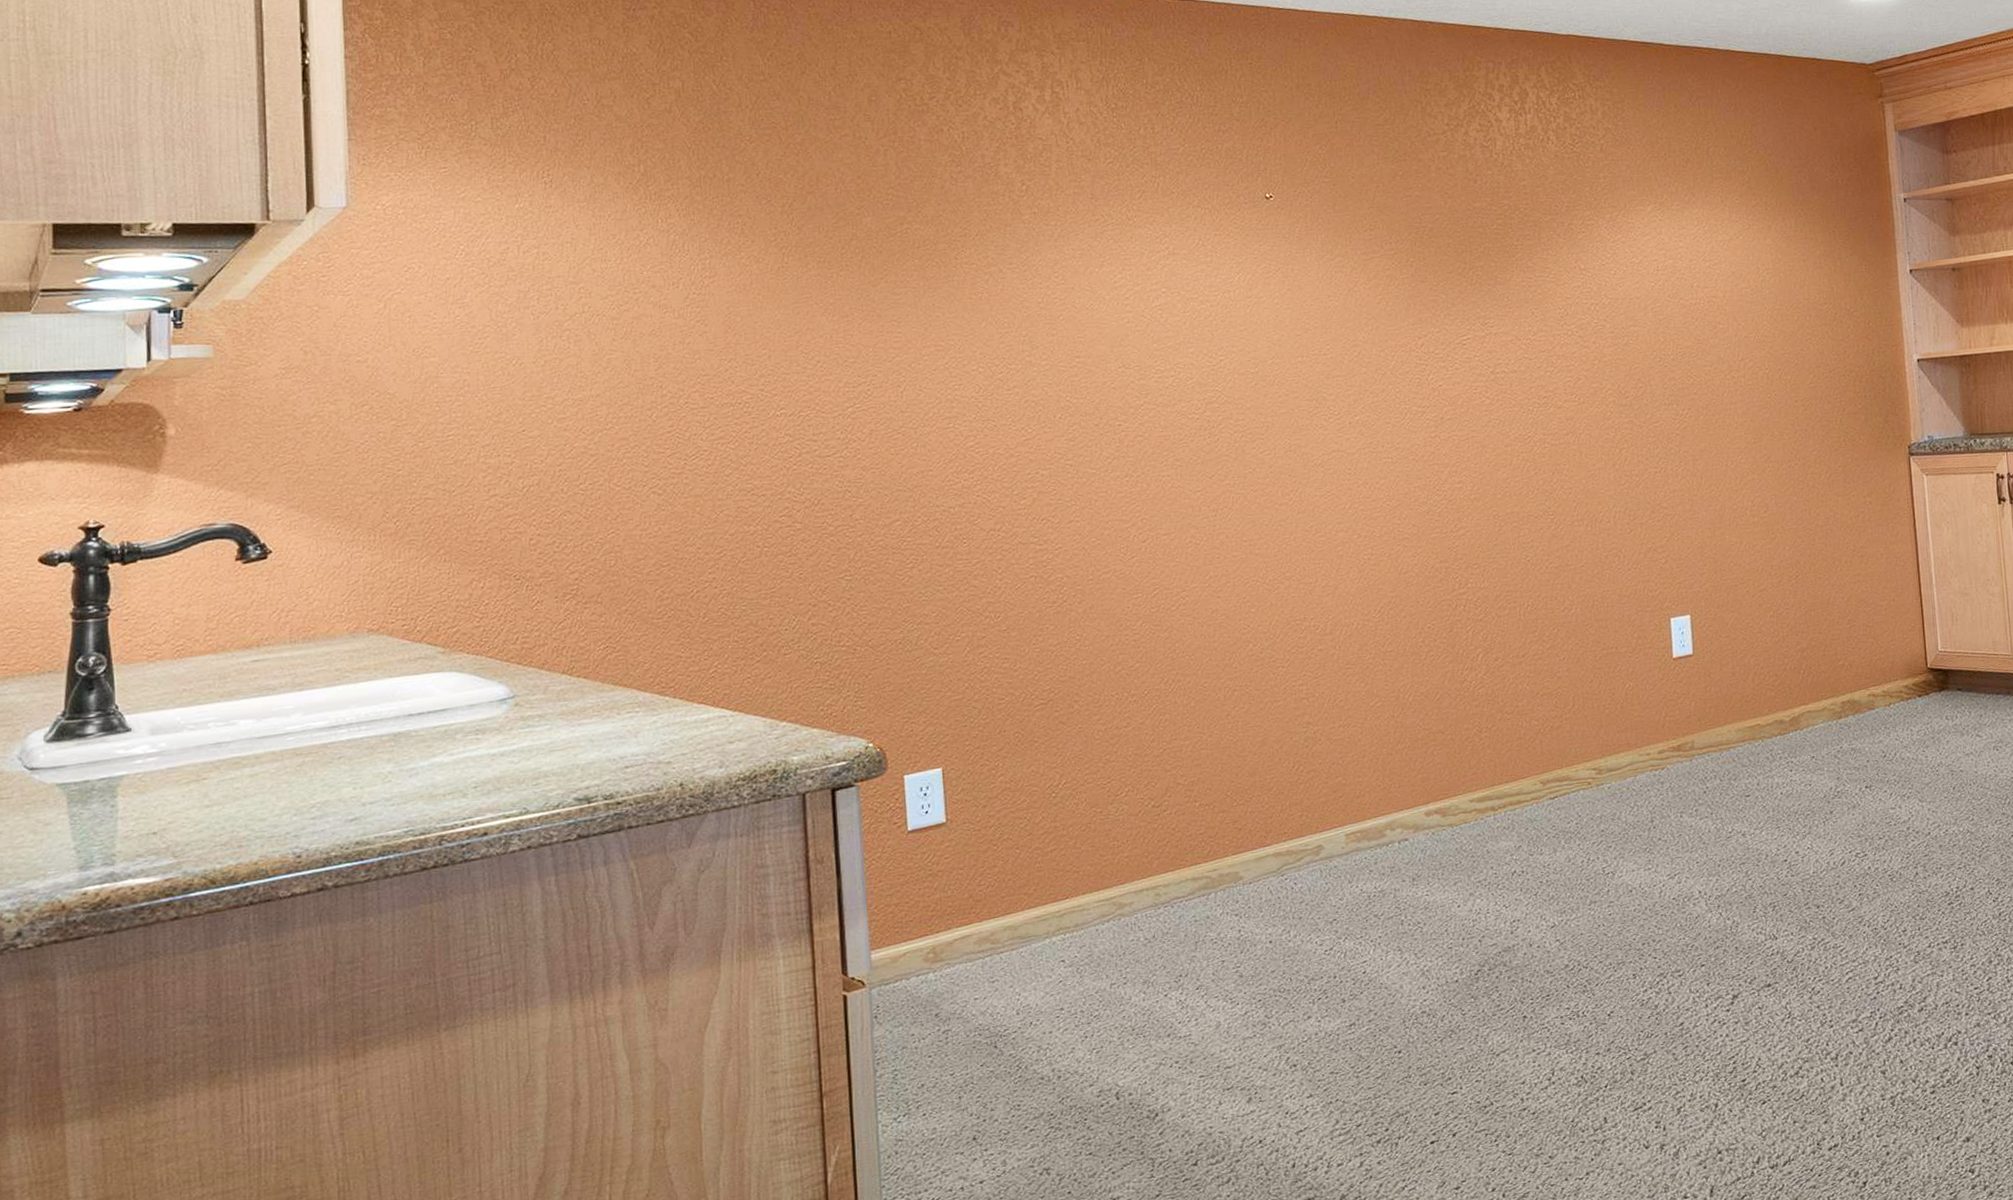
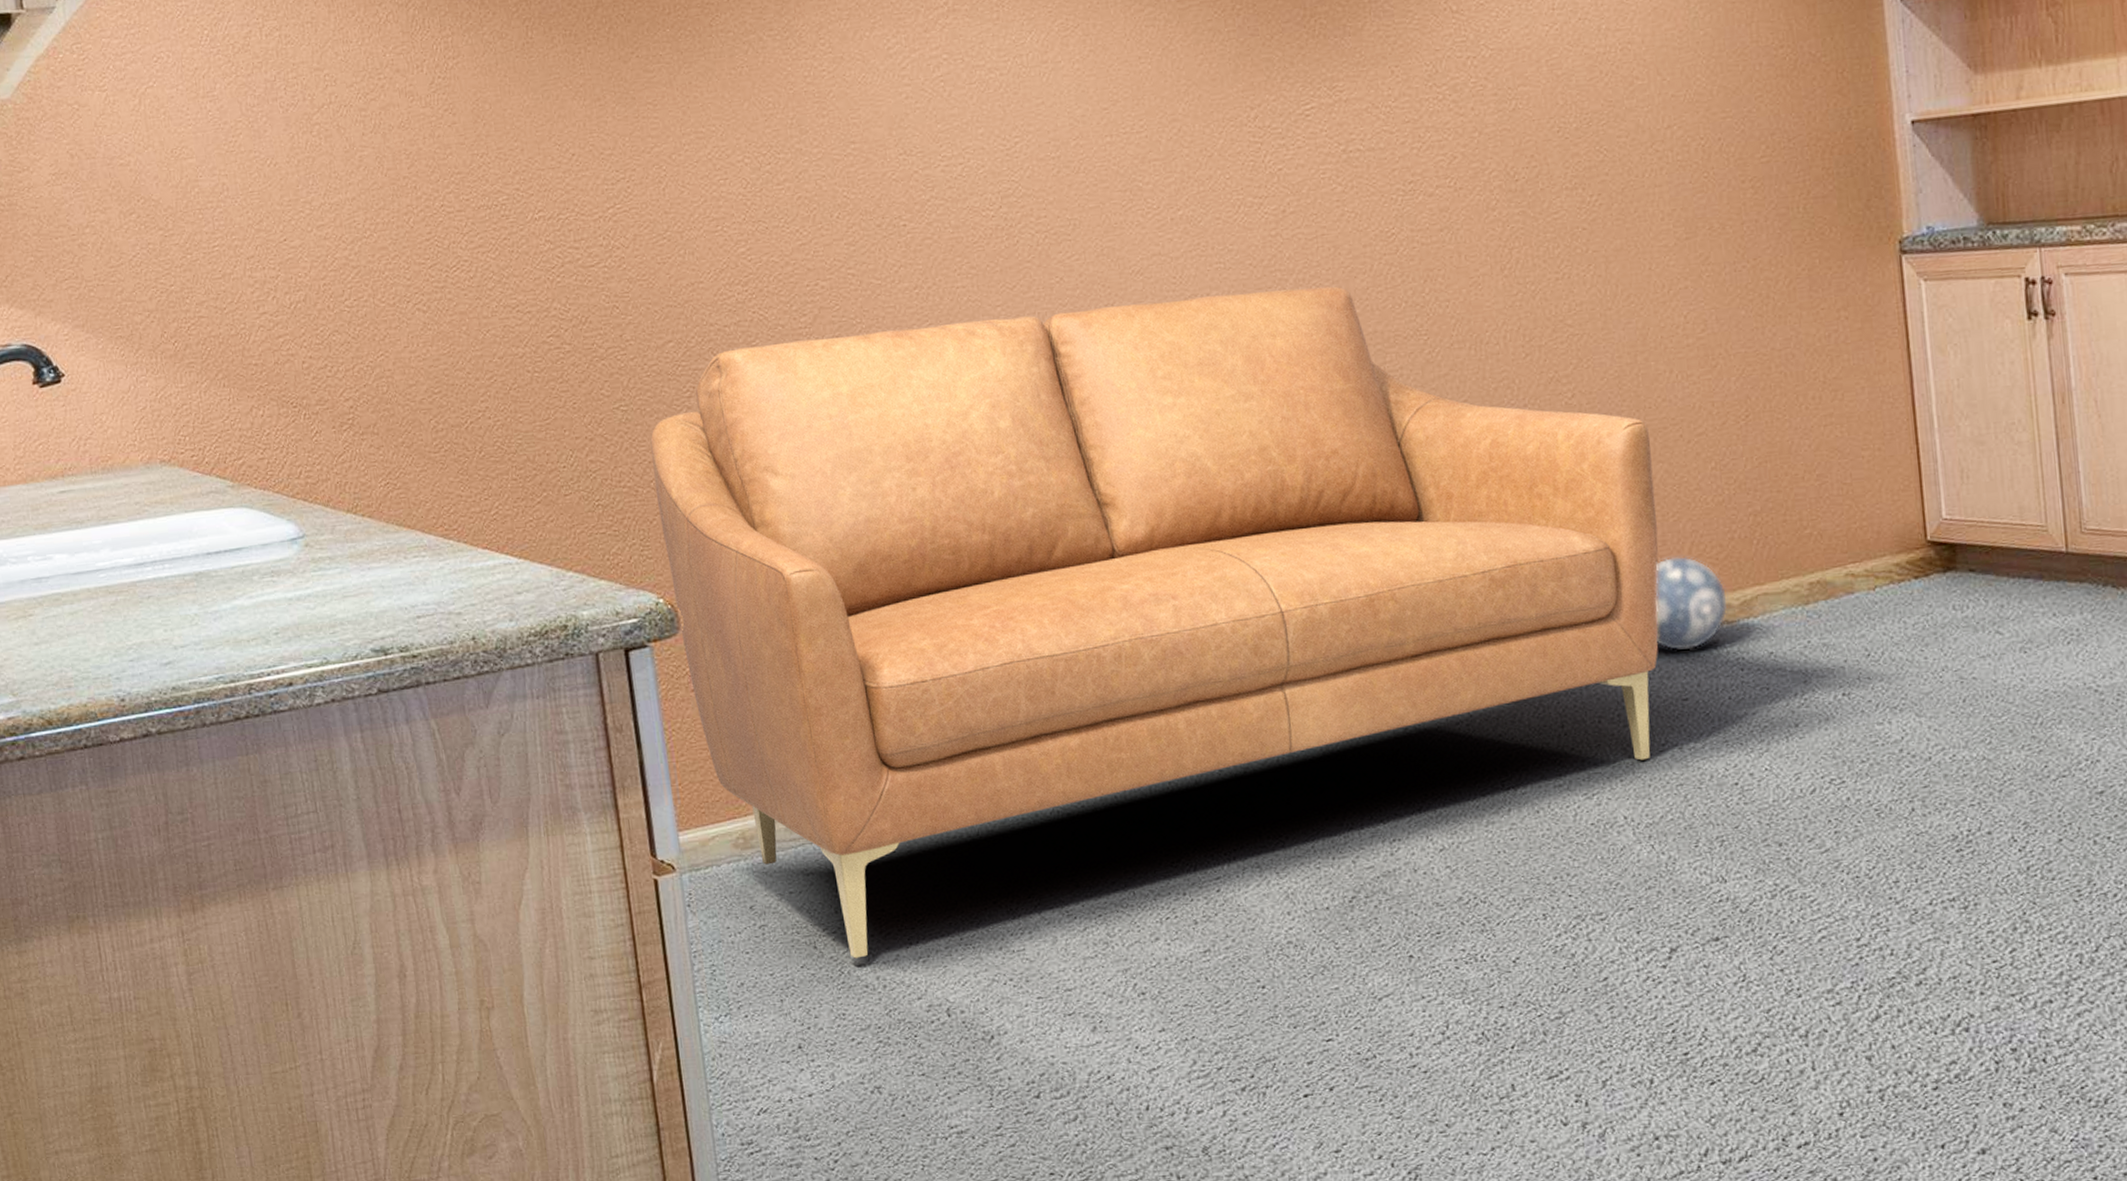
sofa: none [872,477,1729,1054] -> present [650,286,1659,959]
decorative ball: none [1726,683,1782,758] -> present [1656,555,1729,651]

